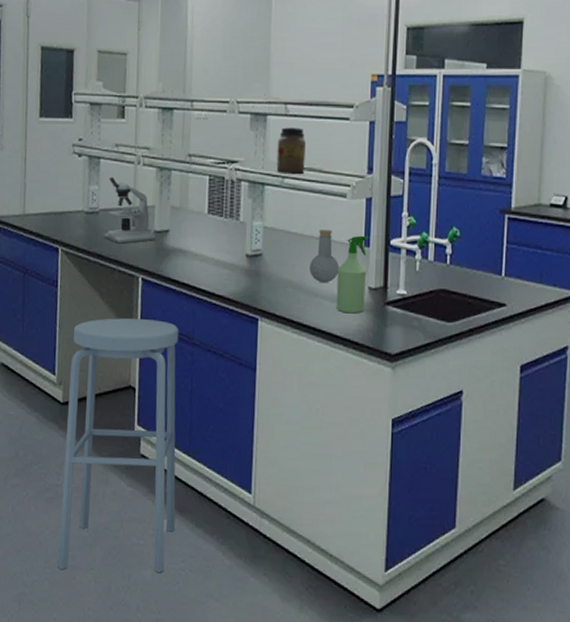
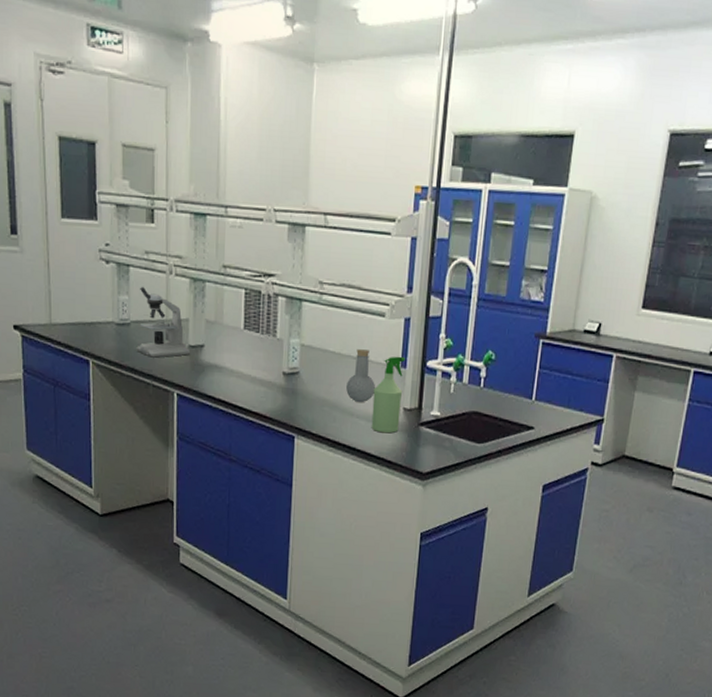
stool: present [58,318,179,574] -> none [104,433,216,669]
jar: present [276,127,306,175] -> none [314,240,345,291]

